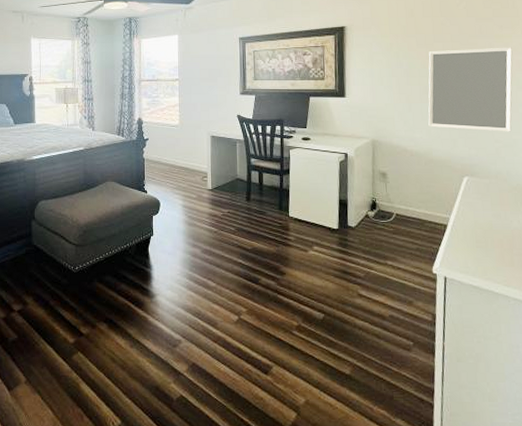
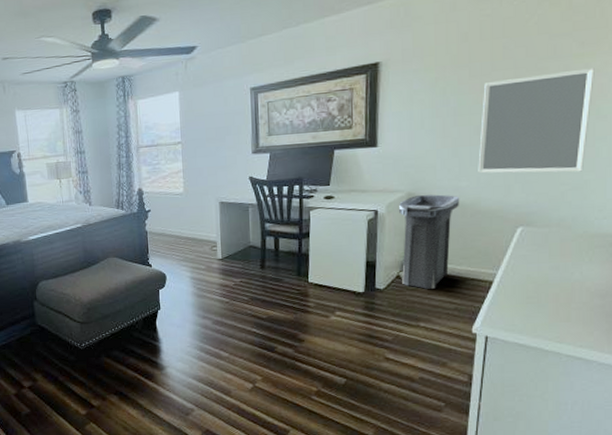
trash can: none [365,143,416,229] -> present [399,194,460,289]

